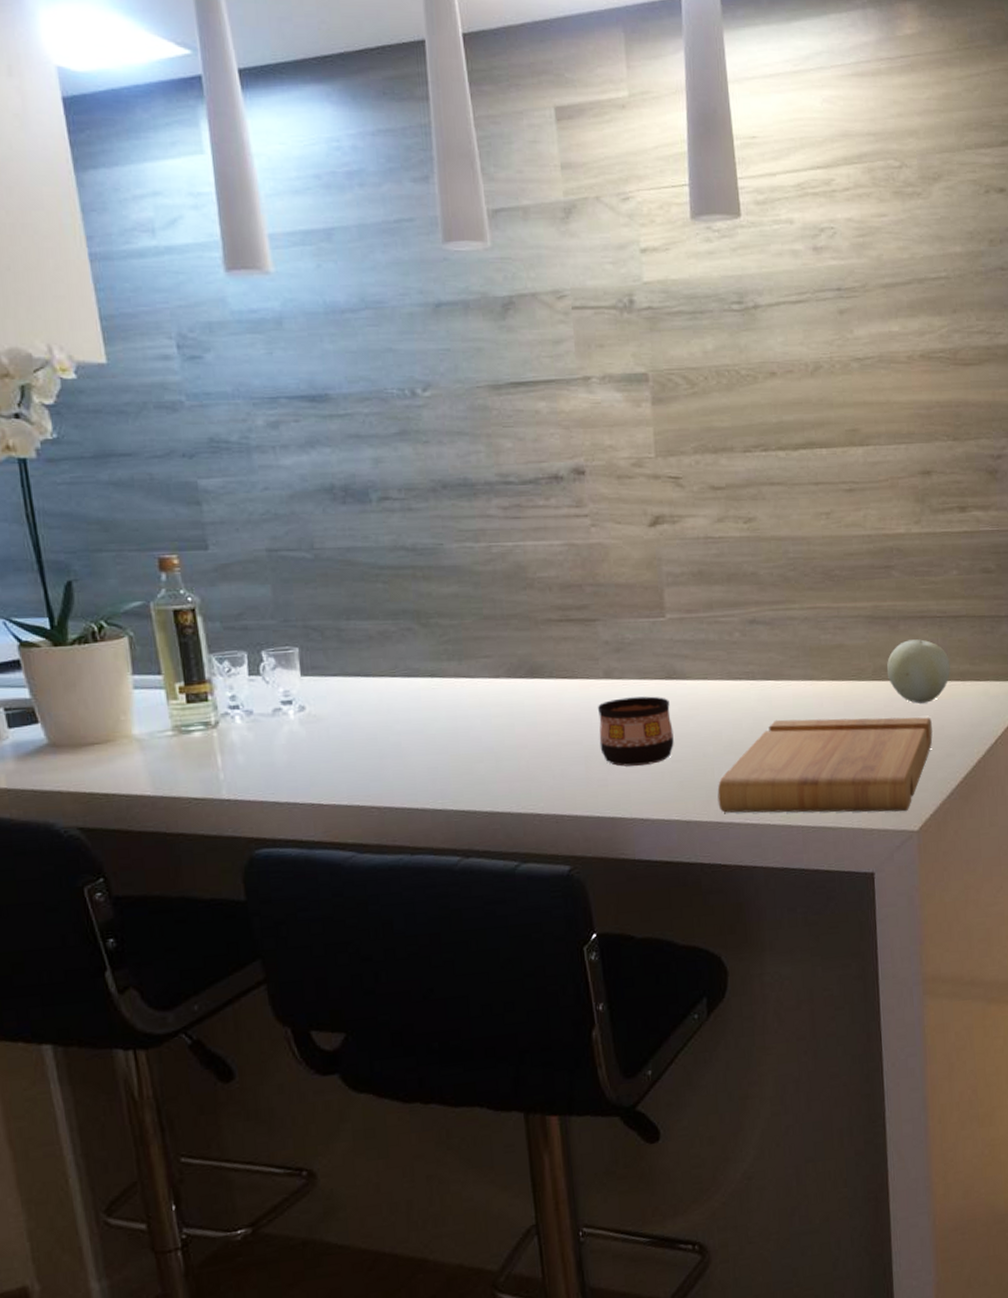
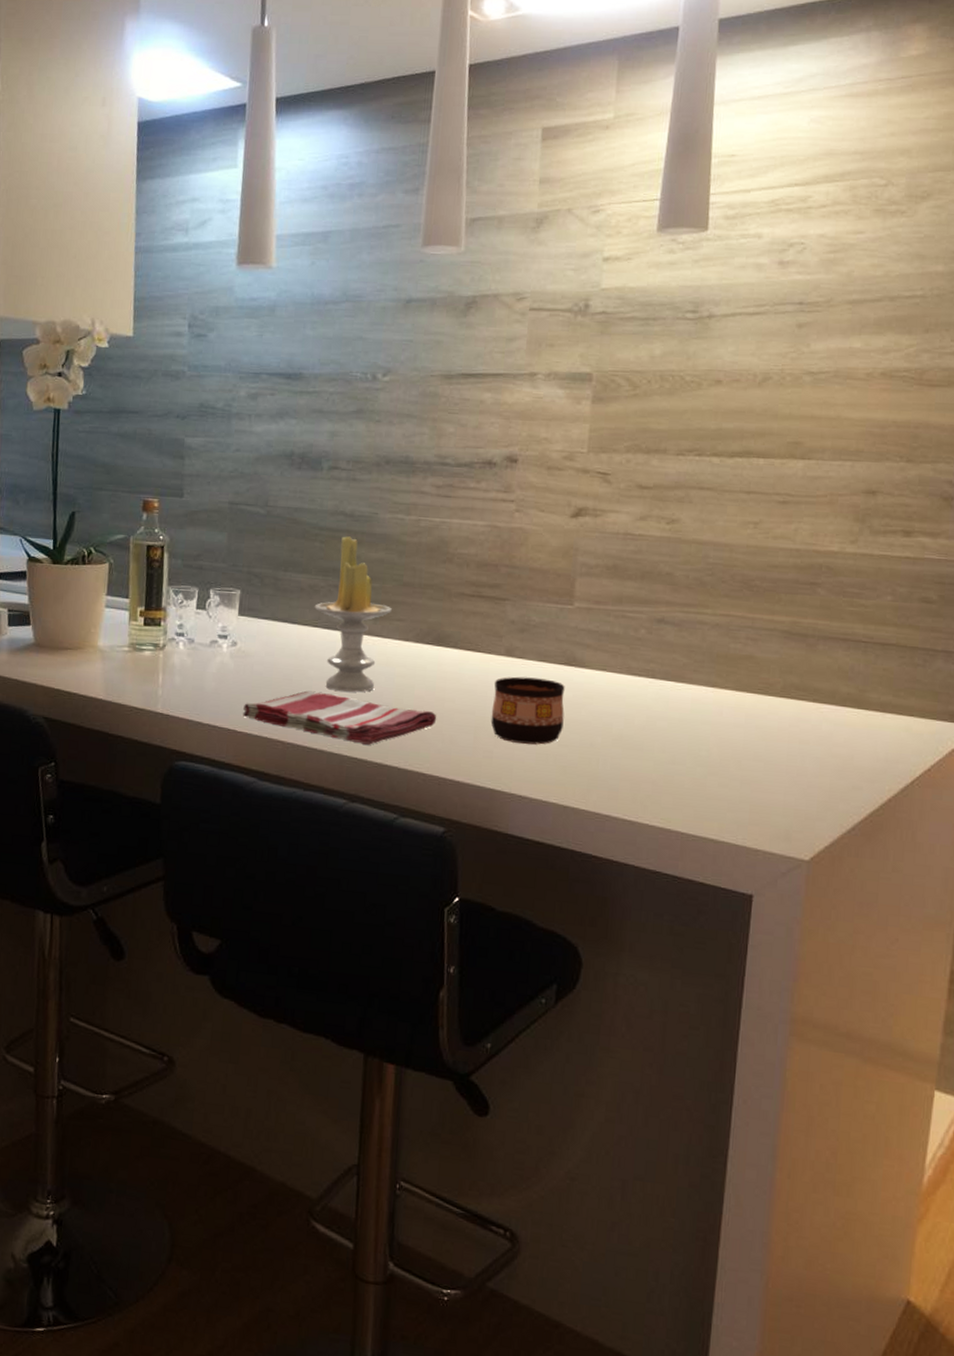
dish towel: none [324,747,544,795] -> present [242,691,437,745]
candle: none [388,573,477,743] -> present [314,536,393,693]
cutting board: present [717,717,933,813] -> none [598,721,841,839]
fruit: present [886,639,950,704] -> none [797,661,870,729]

